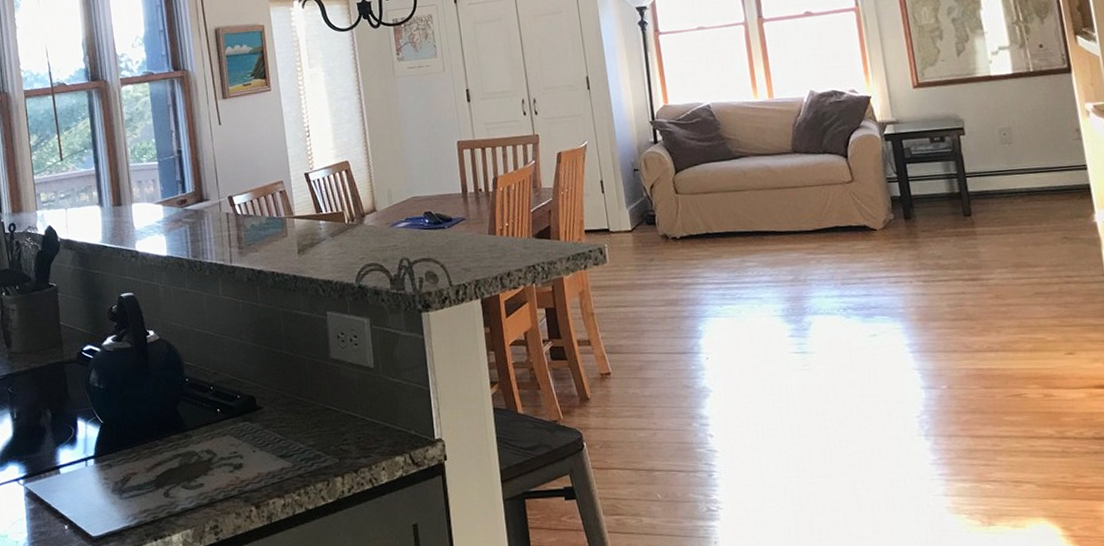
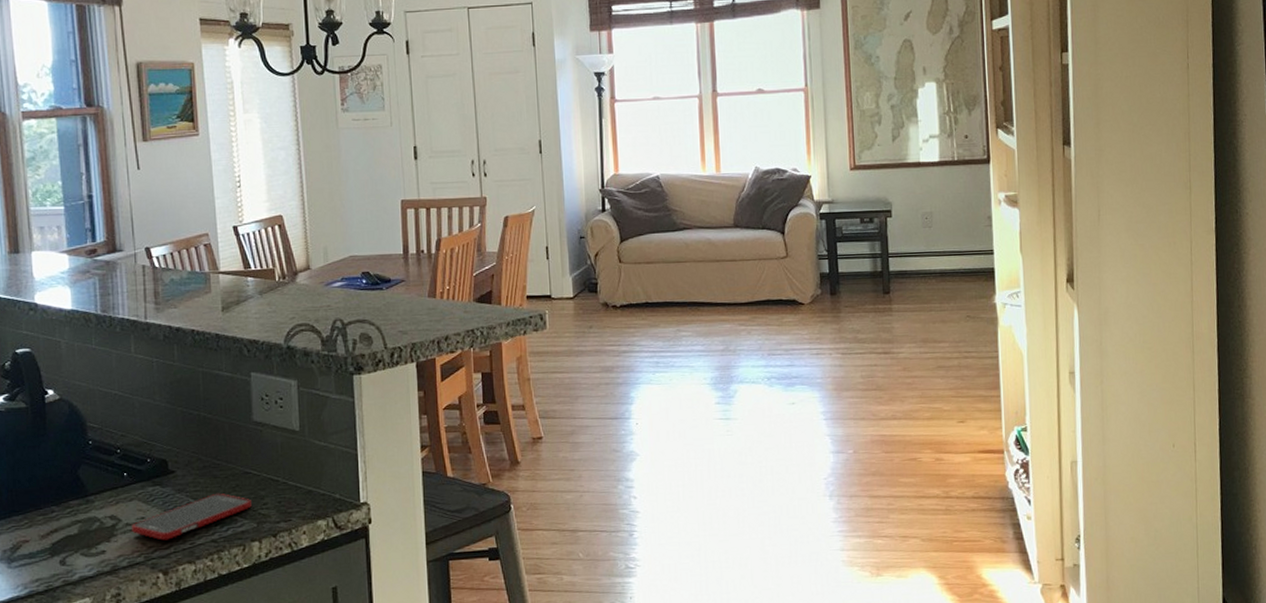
cell phone: none [226,429,333,475] -> present [132,493,252,541]

